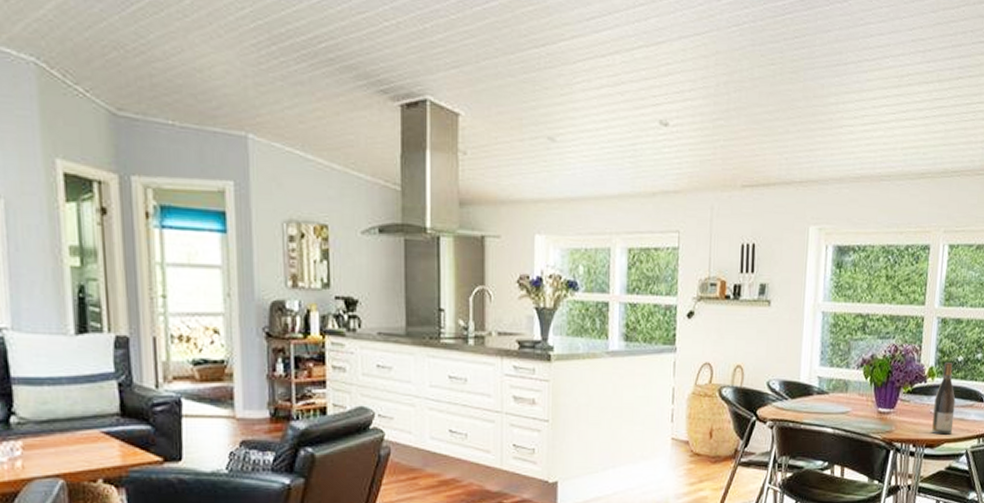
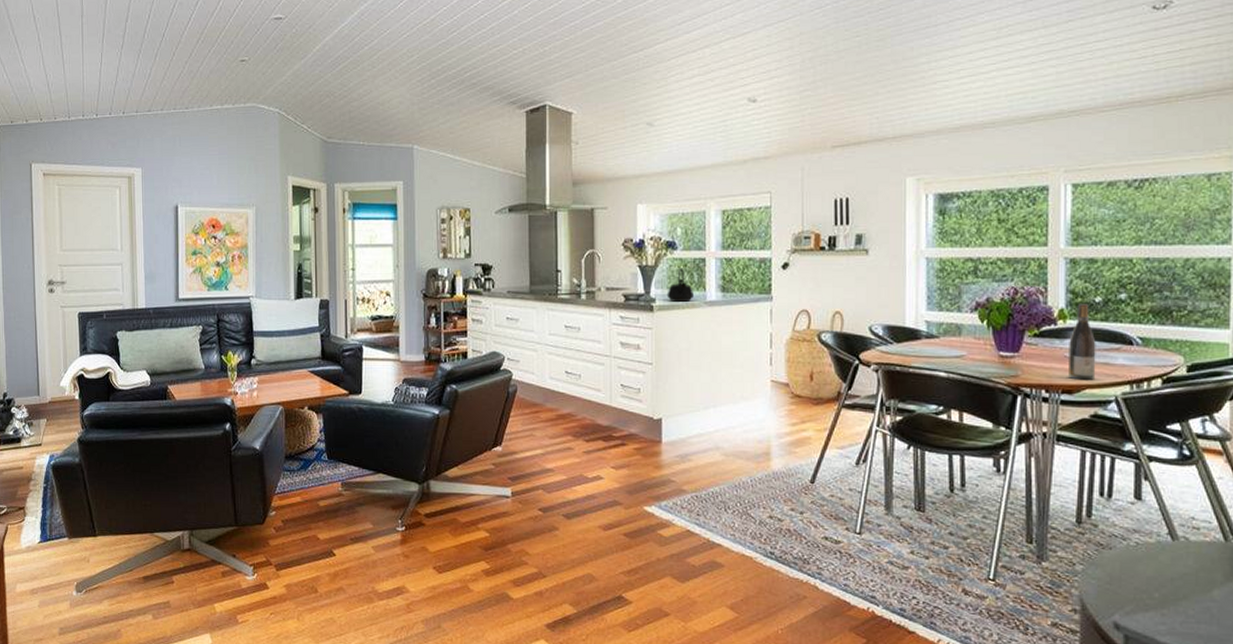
kettle: none [566,312,596,351] -> present [667,268,695,302]

